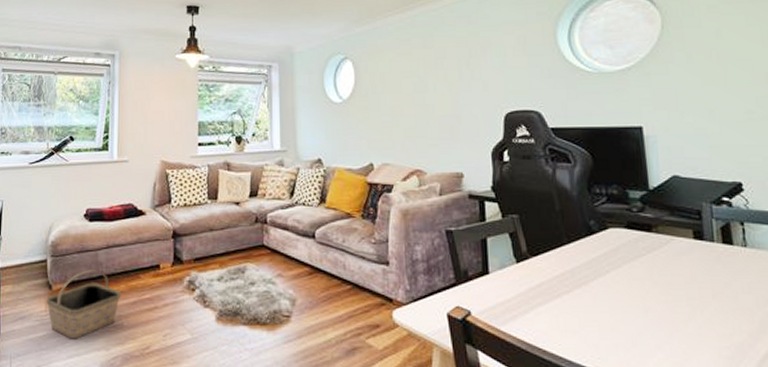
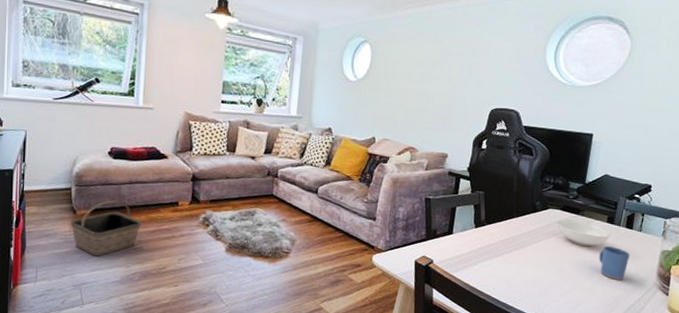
bowl: none [624,240,705,275] -> present [557,219,611,247]
mug: none [695,272,743,319] -> present [598,246,630,280]

